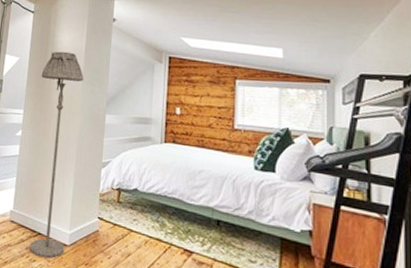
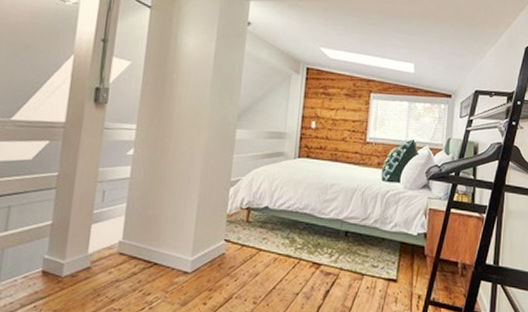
floor lamp: present [29,51,84,259] -> none [142,56,213,290]

